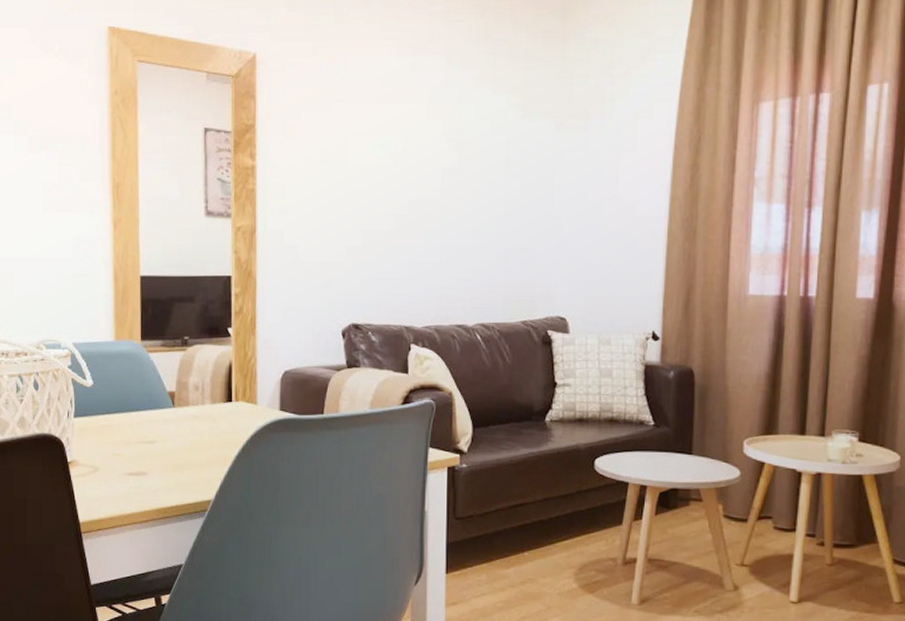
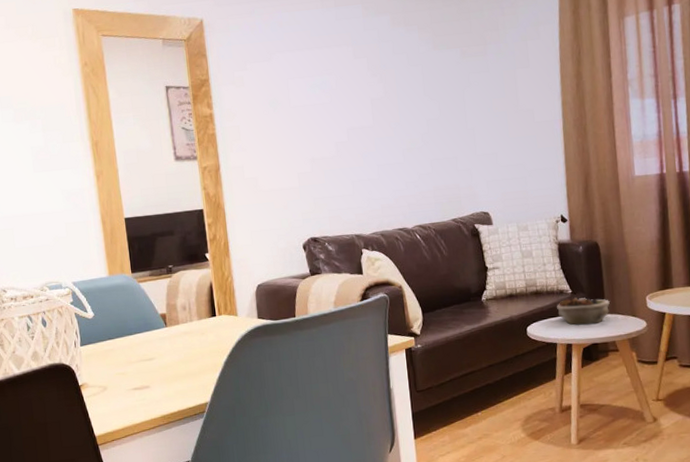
succulent planter: none [634,430,699,466] -> present [557,297,610,326]

